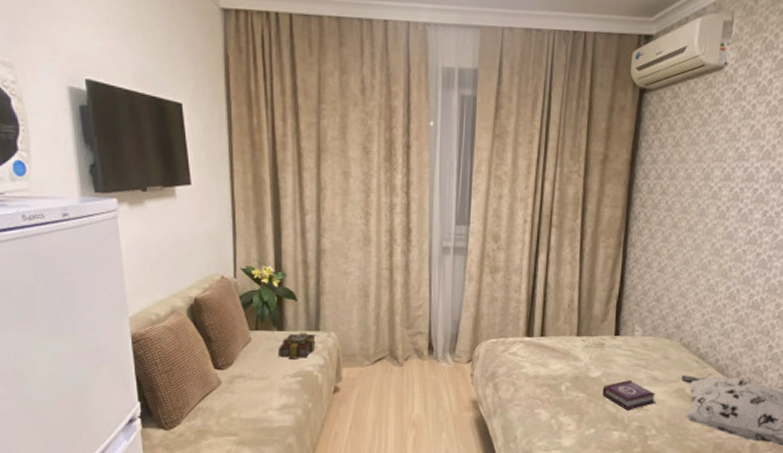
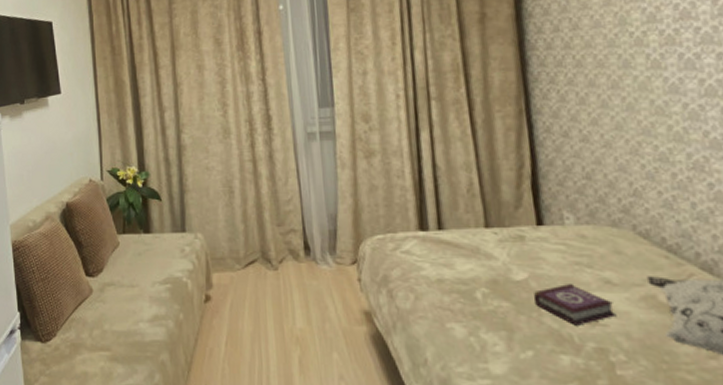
decorative book: present [279,332,316,359] -> none [146,234,183,264]

